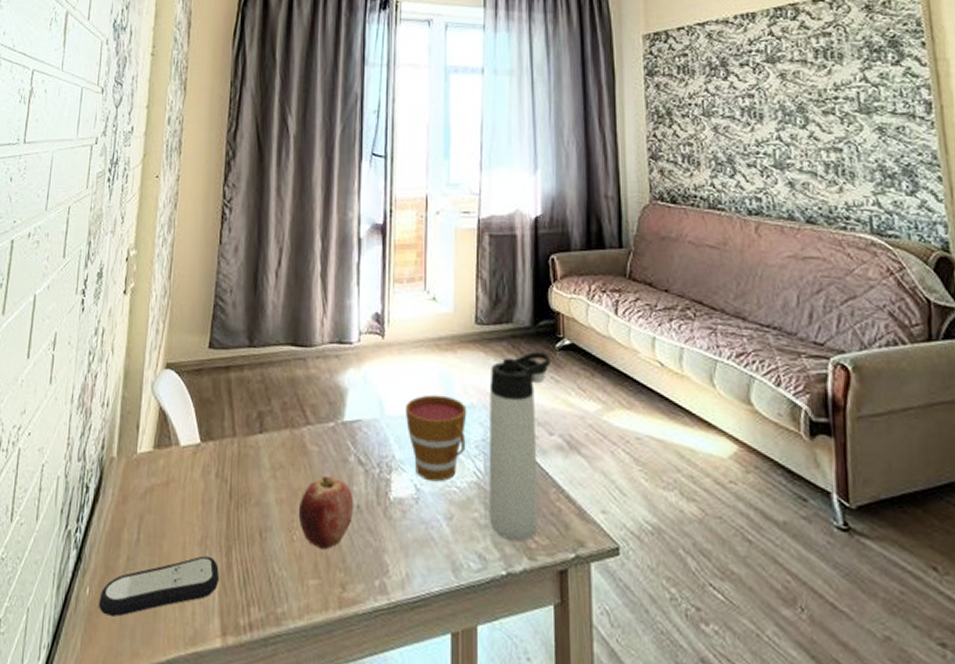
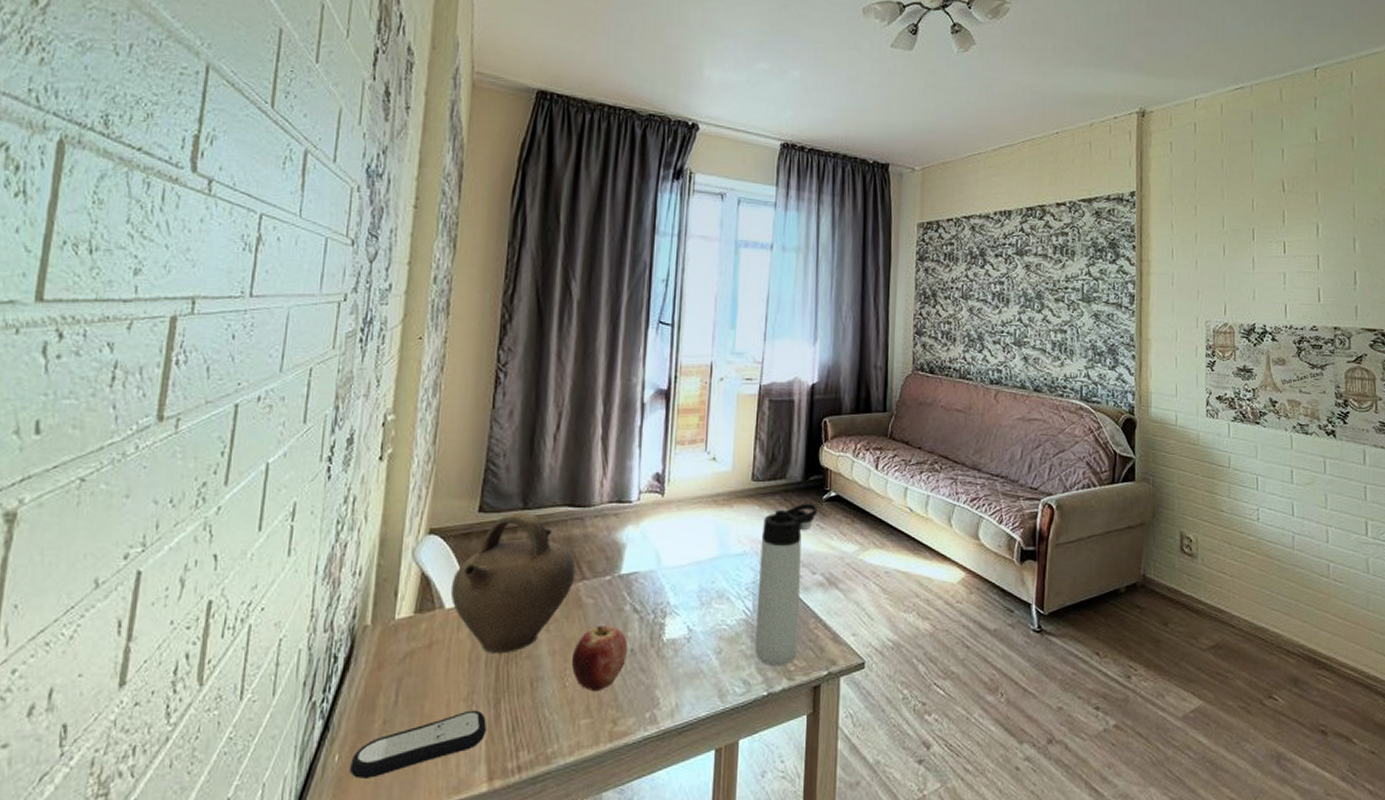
jug: none [185,349,300,499] -> present [450,511,576,654]
cup: present [404,394,467,482] -> none [681,545,740,622]

